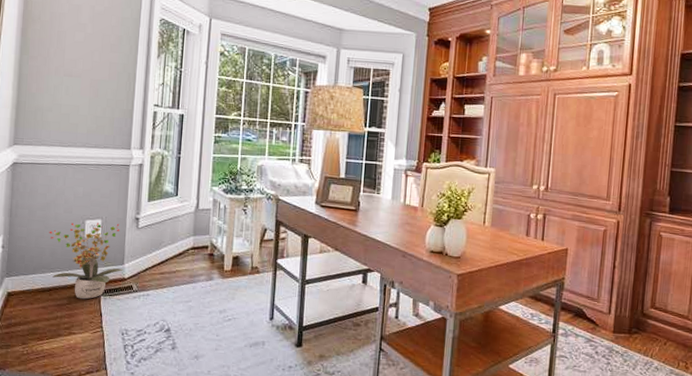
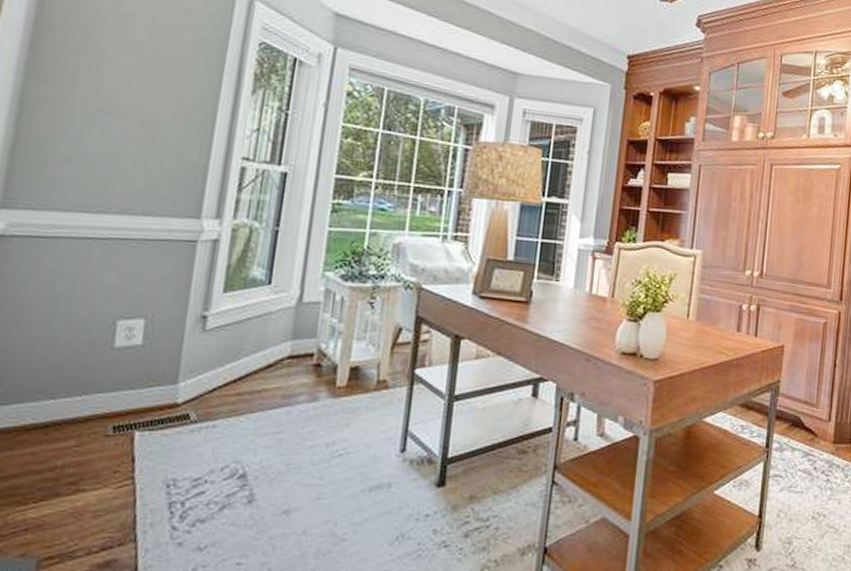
potted plant: present [49,223,124,300] -> none [52,324,178,438]

